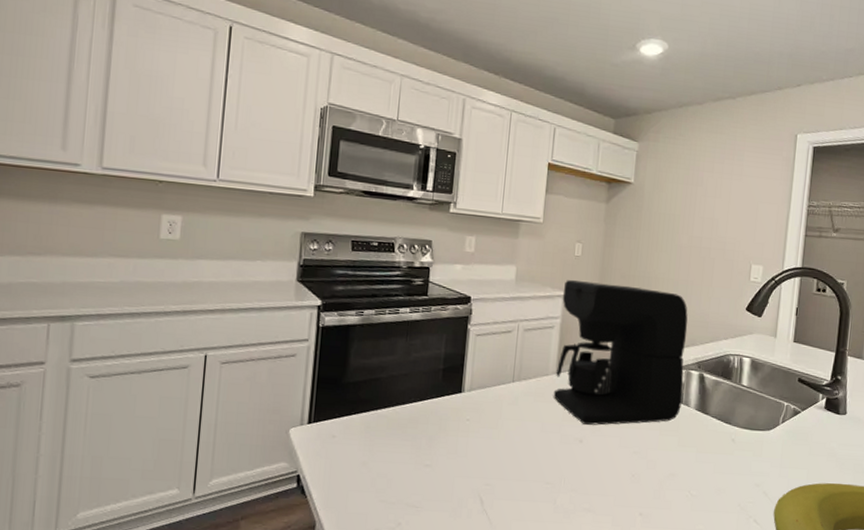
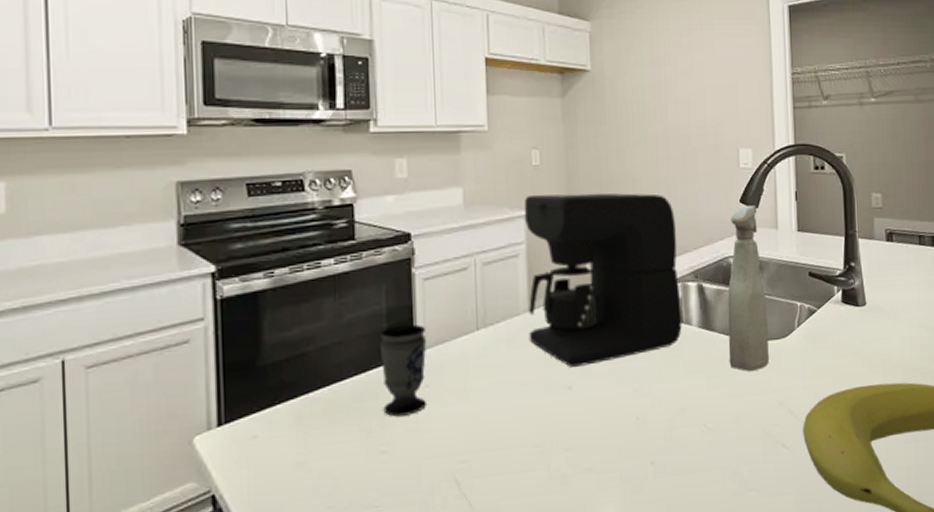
cup: none [432,368,473,441] -> present [379,324,427,417]
spray bottle: none [717,313,761,454] -> present [727,204,769,372]

